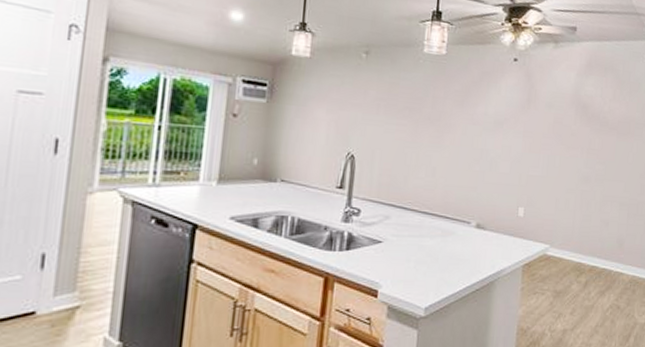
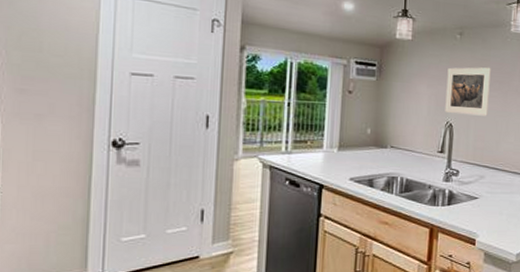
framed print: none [346,90,400,147] -> present [445,67,491,116]

